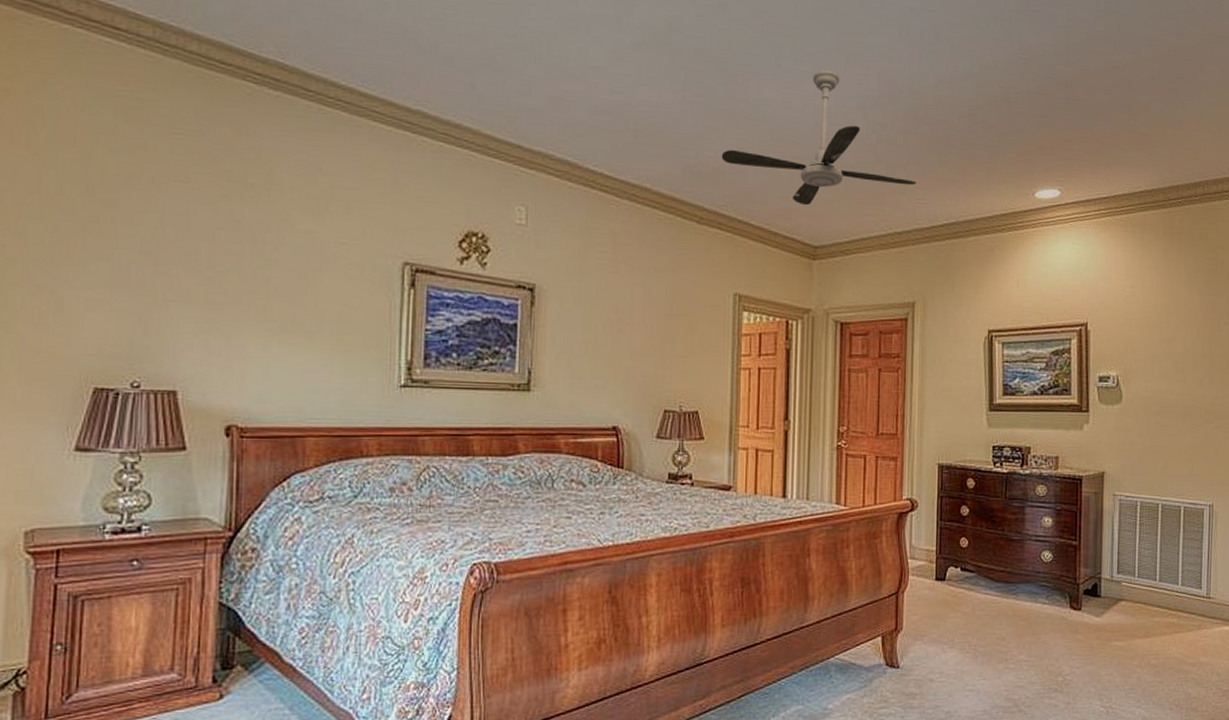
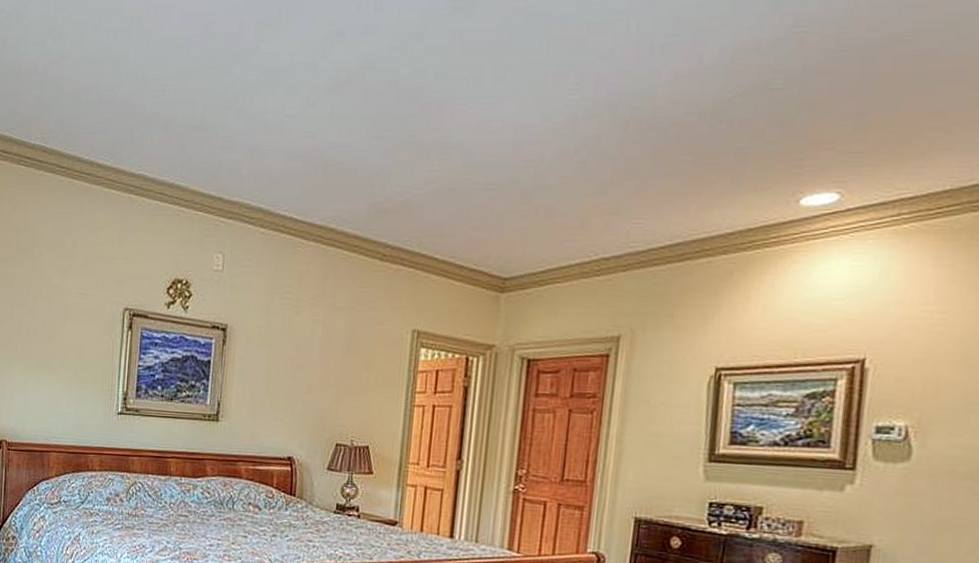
ceiling fan: present [721,69,916,206] -> none [408,83,634,235]

